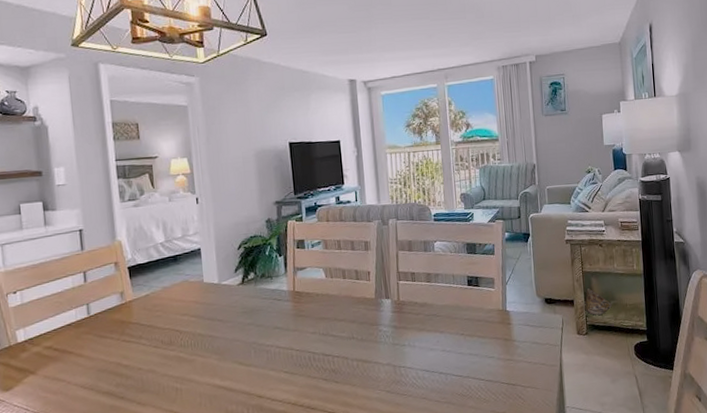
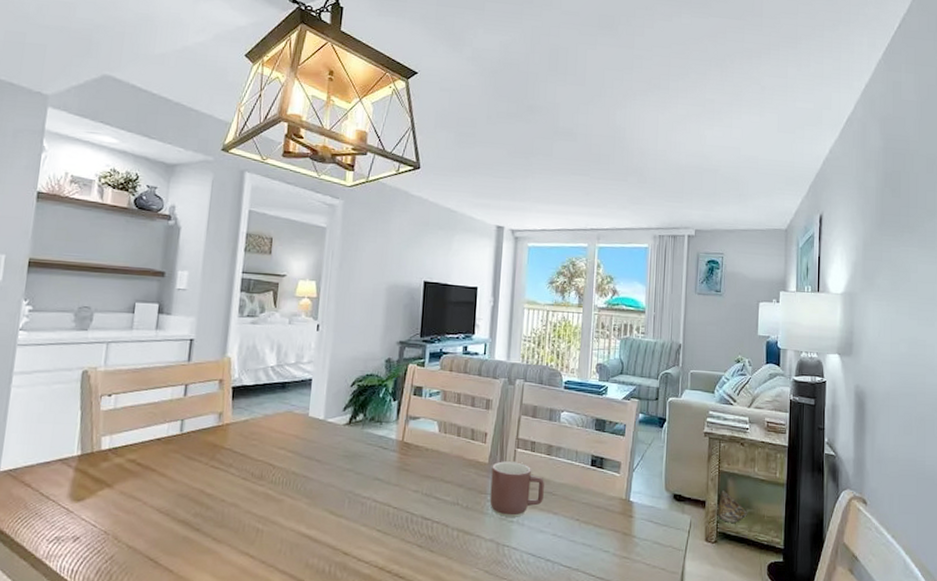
mug: none [379,292,429,342] -> present [489,461,544,517]

